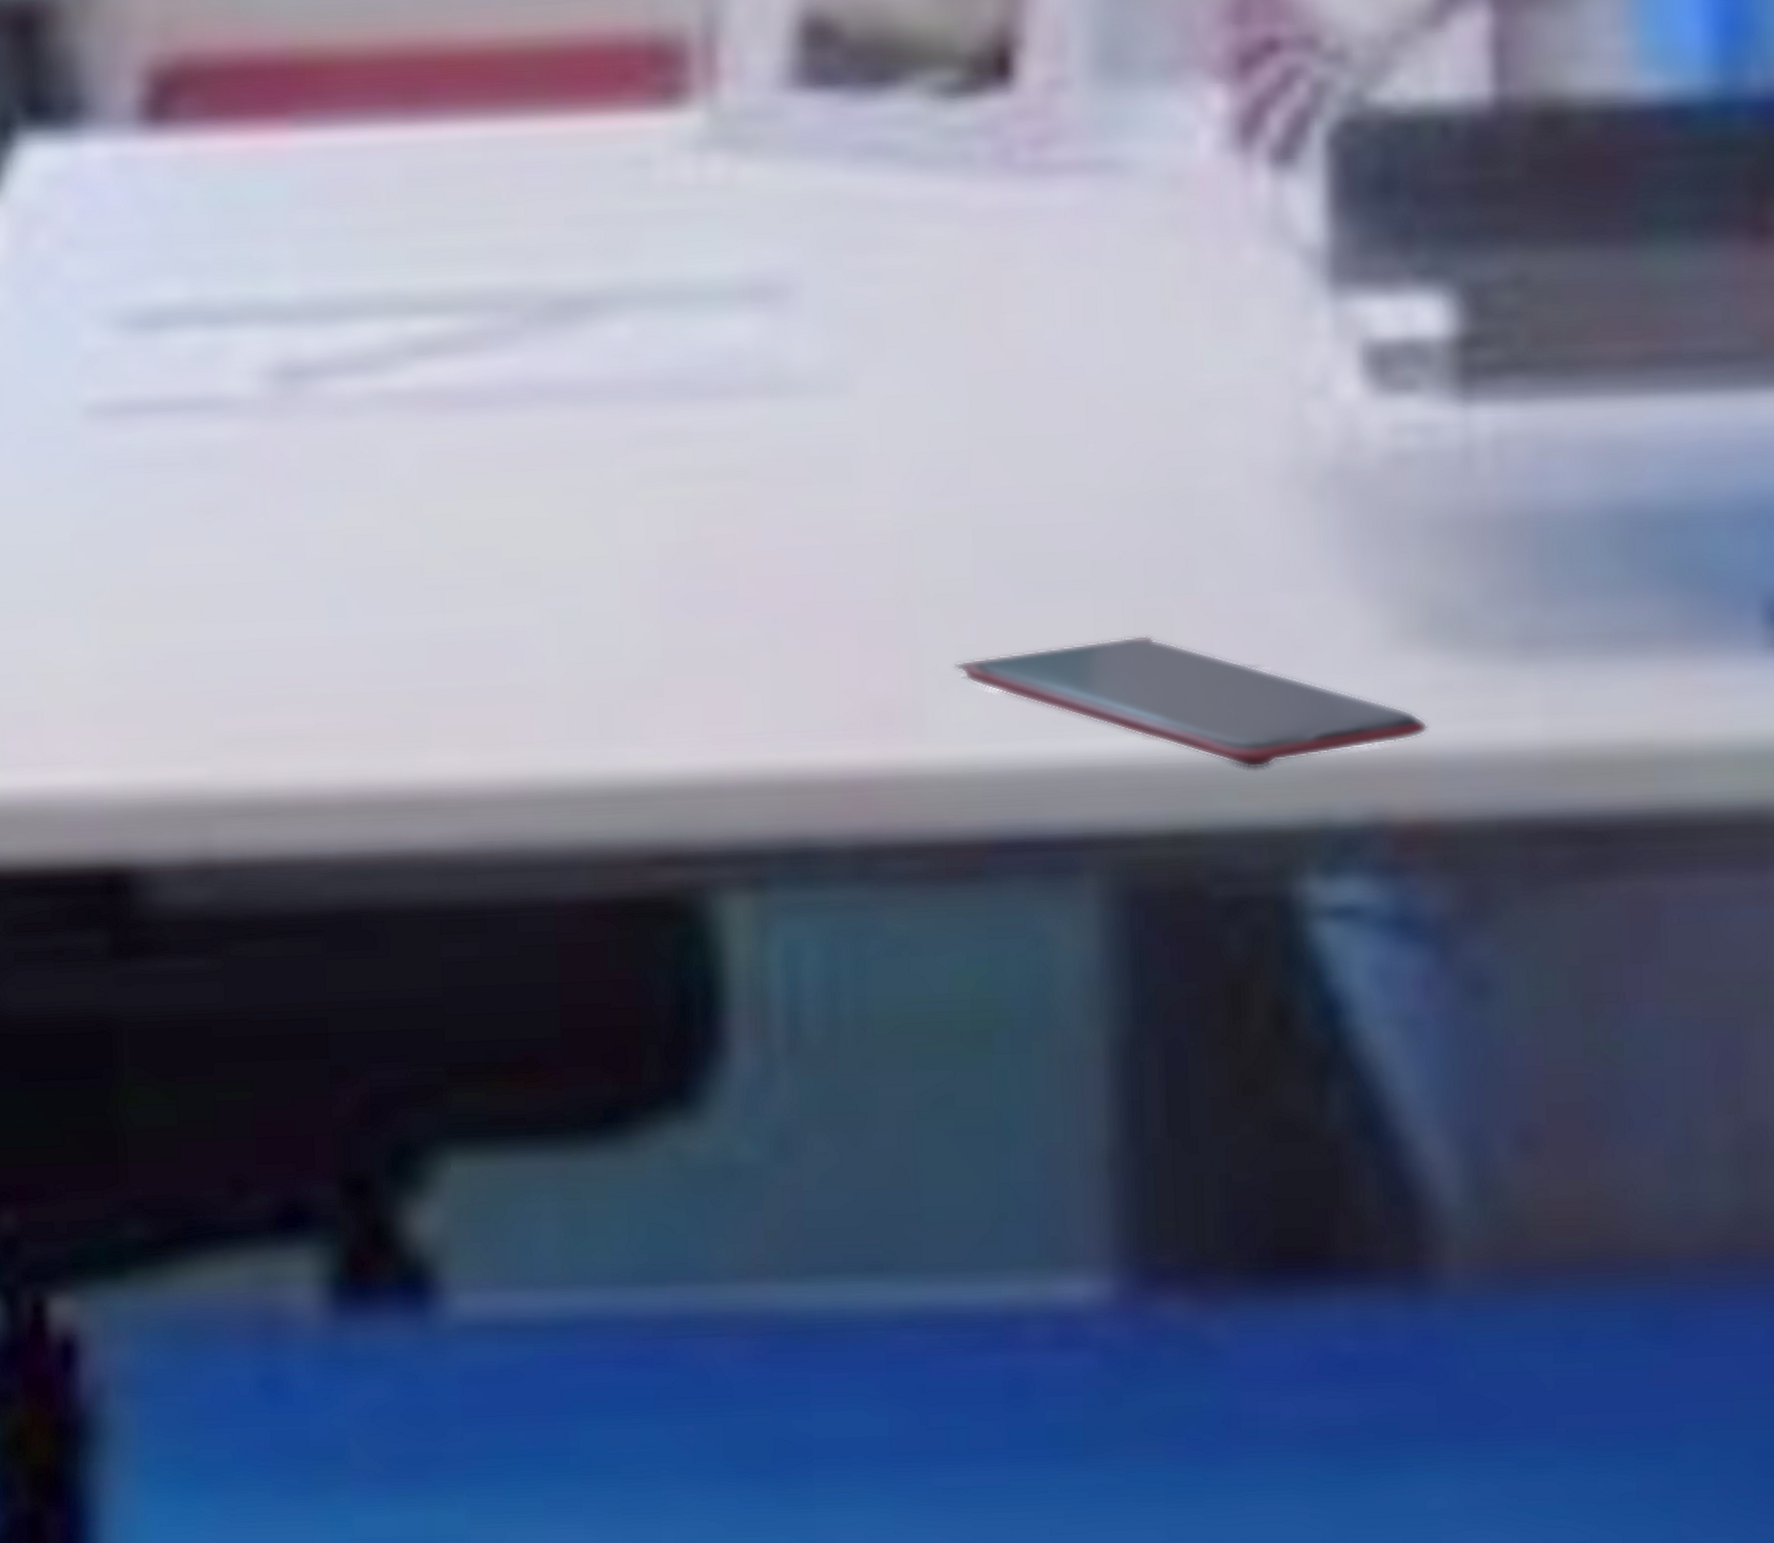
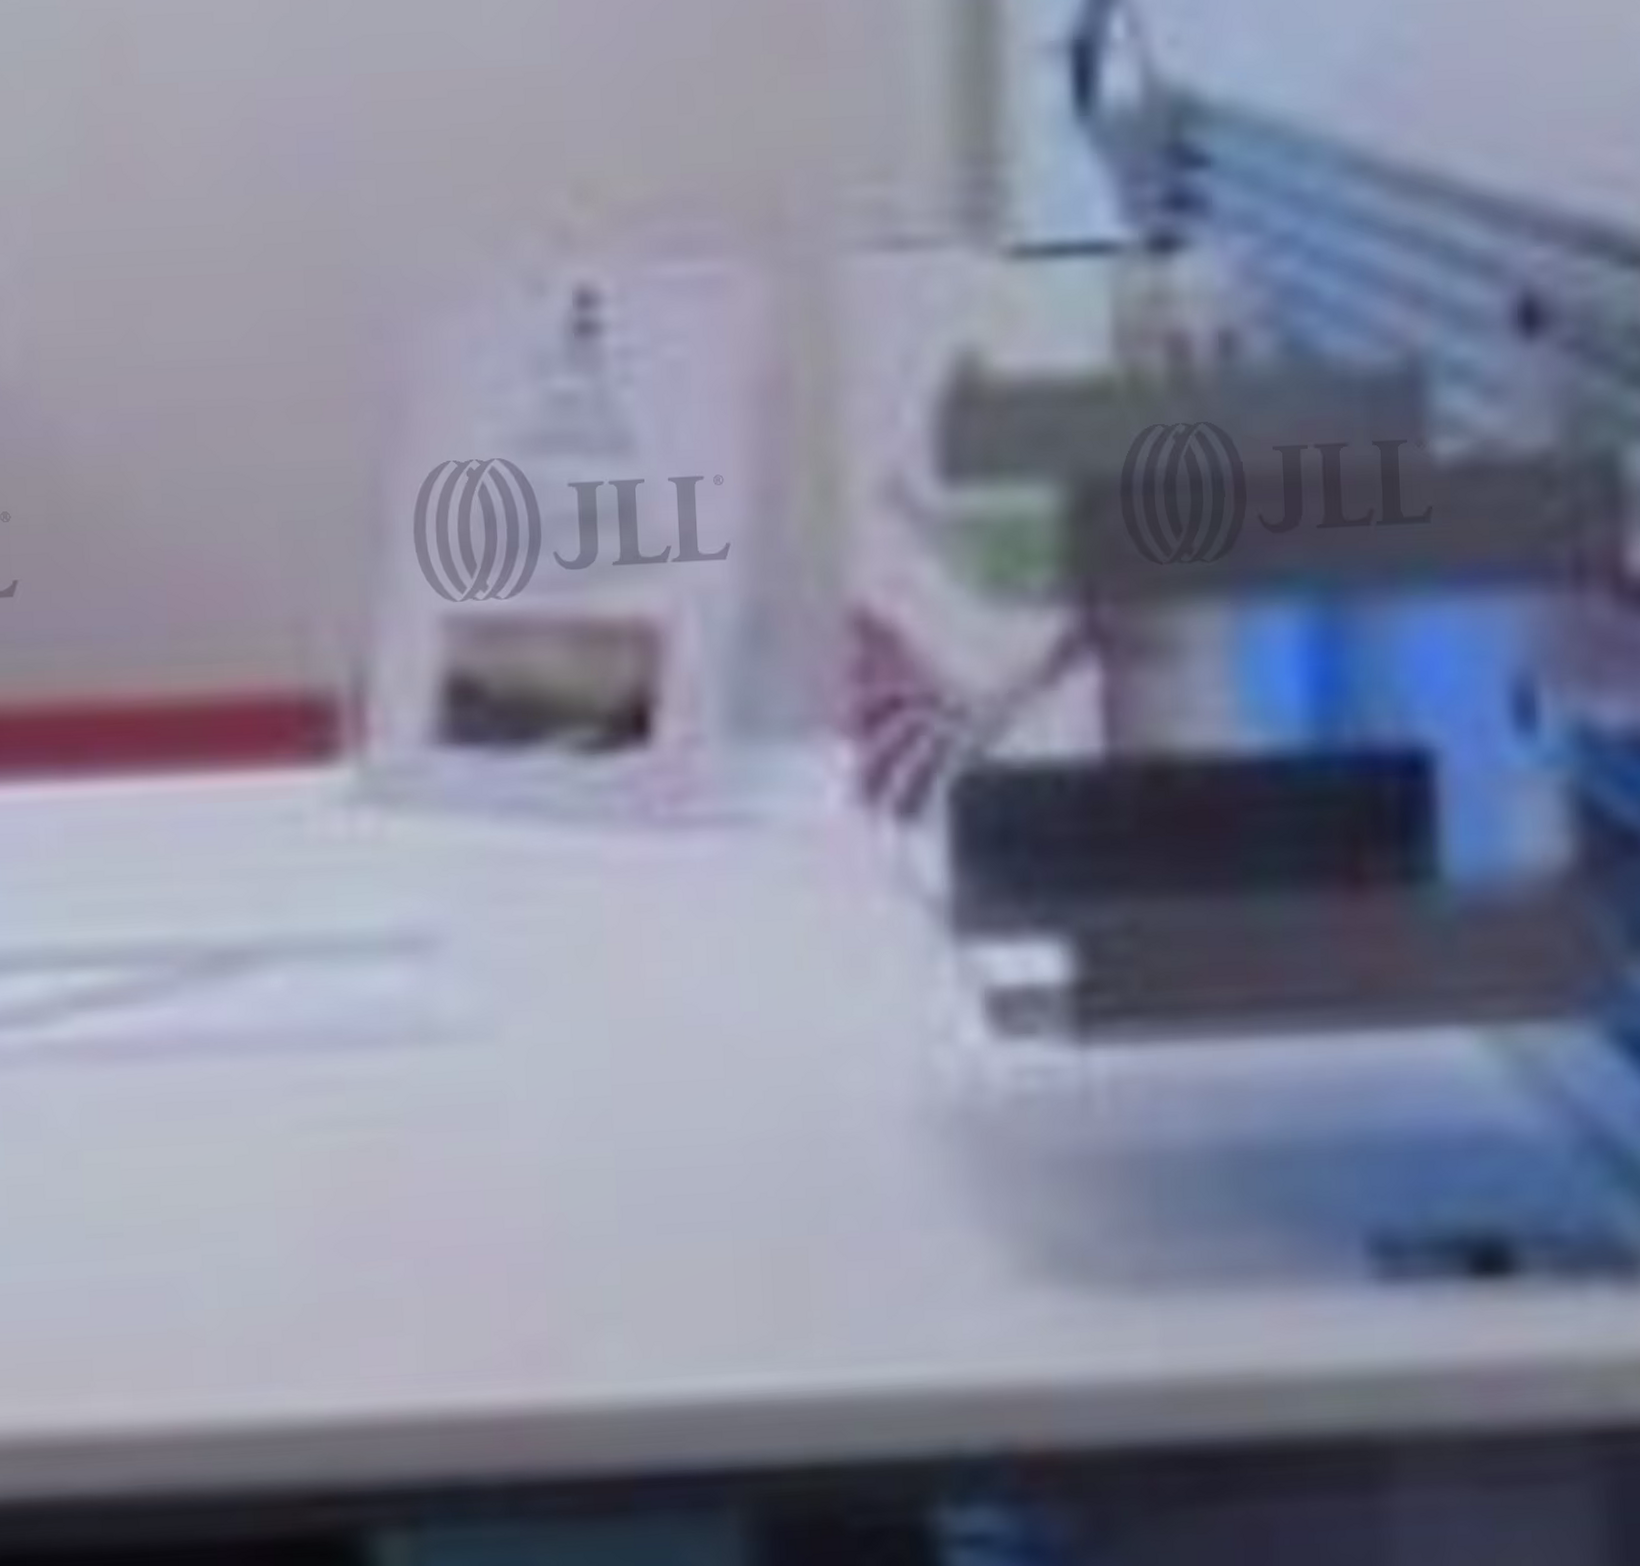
smartphone: present [954,635,1428,768] -> none [600,1274,1052,1401]

